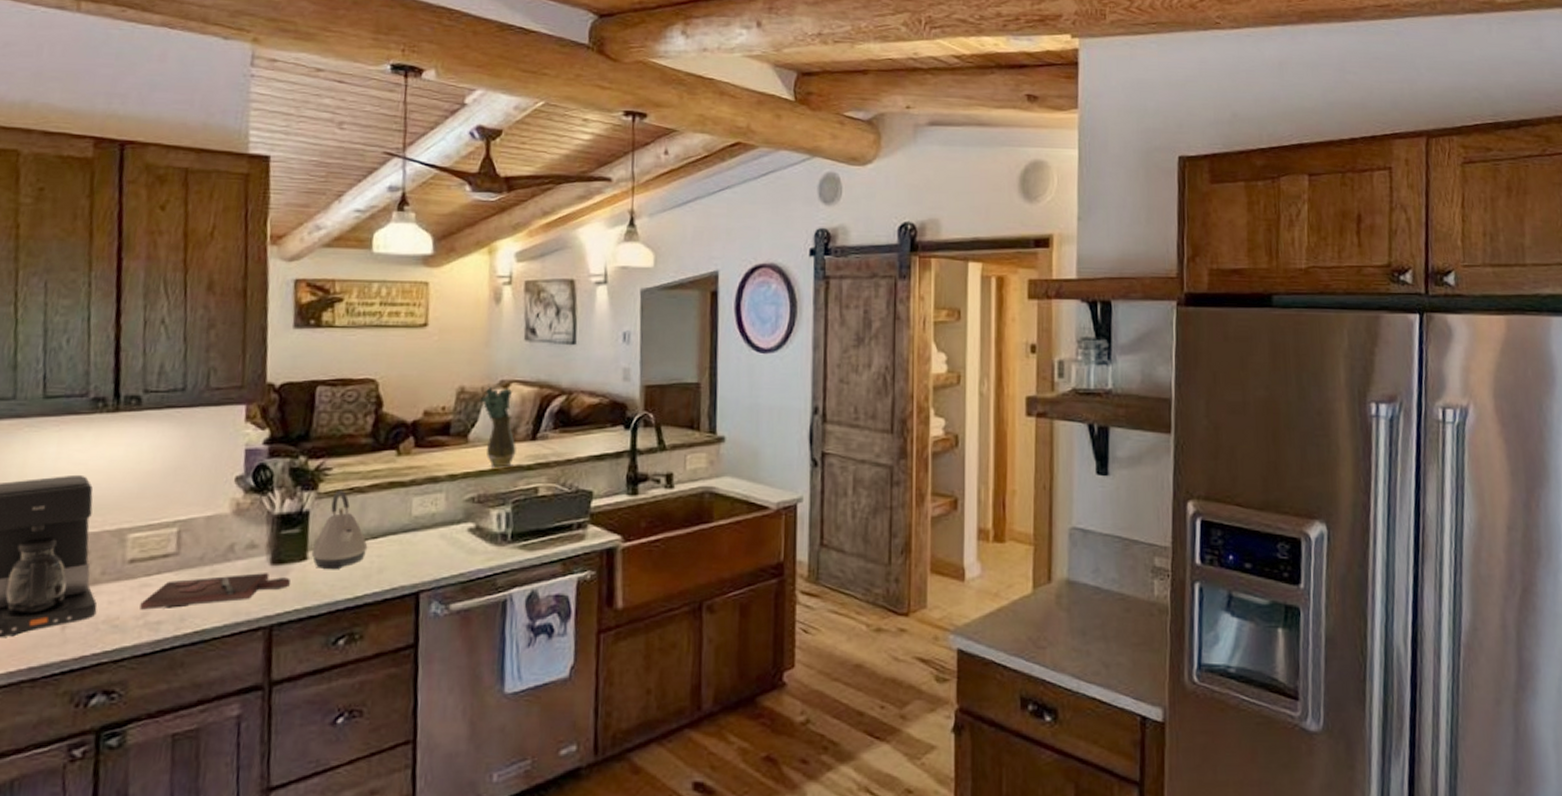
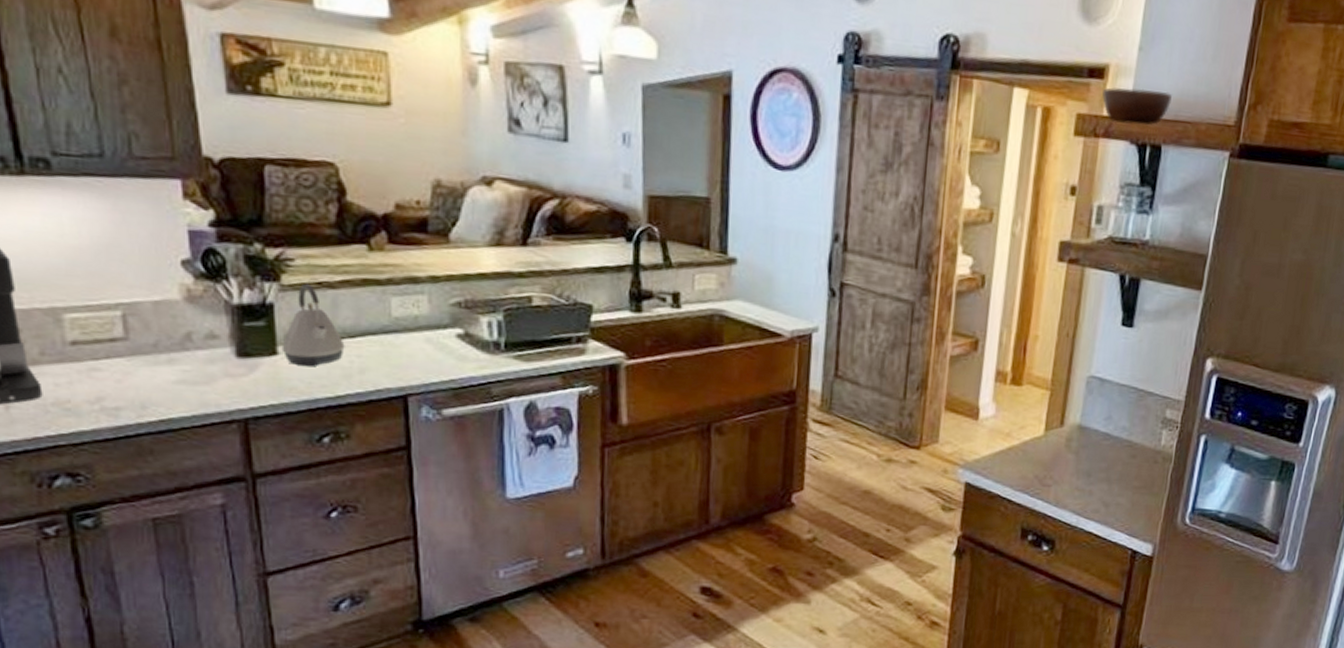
cutting board: present [140,573,291,610] -> none [92,364,263,395]
vase: present [479,385,517,468] -> none [459,180,505,273]
bowl: none [1050,252,1114,285] -> present [1102,87,1172,126]

